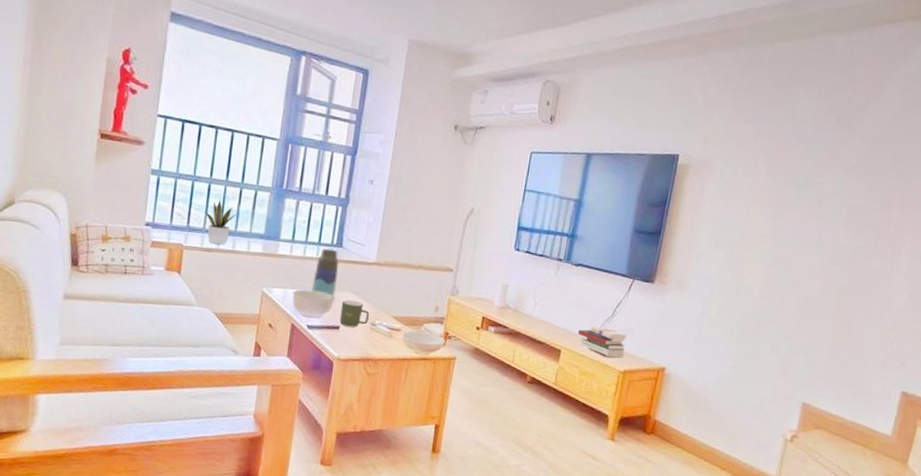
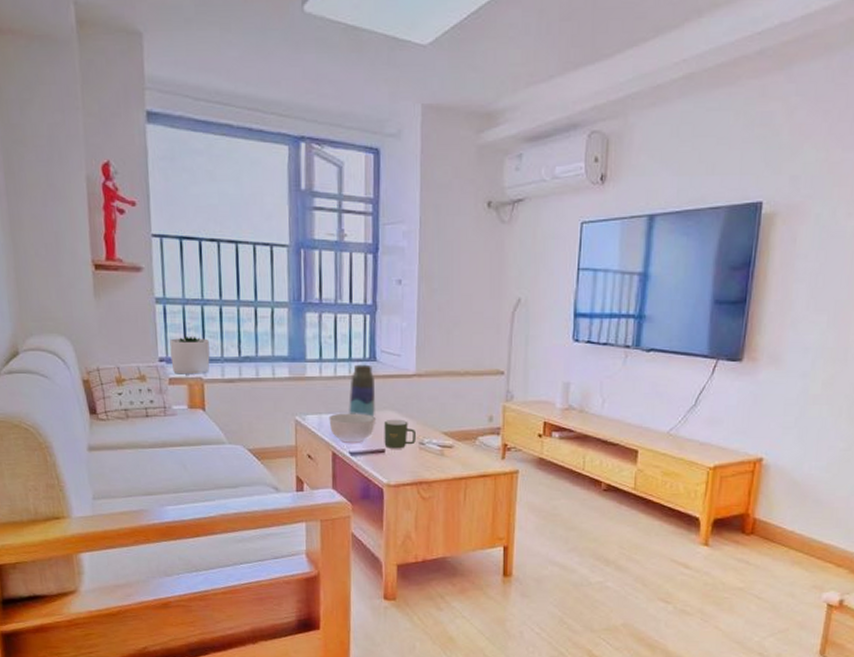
planter: none [156,205,194,242] -> present [169,335,210,375]
potted plant: present [204,199,238,245] -> none [220,323,256,373]
bowl: present [402,330,445,355] -> none [456,445,504,472]
books: present [577,325,626,358] -> none [655,418,713,453]

